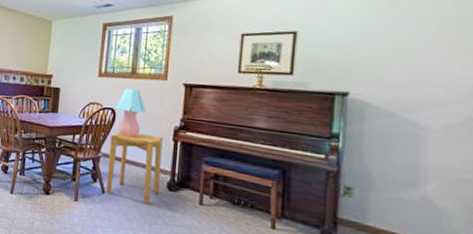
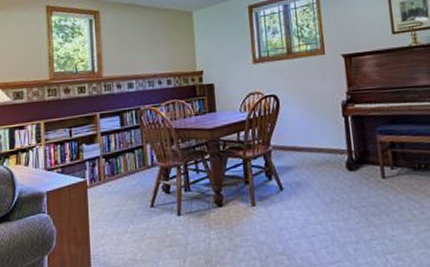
side table: present [106,132,163,204] -> none [277,115,339,191]
table lamp: present [115,89,147,138] -> none [277,70,311,123]

